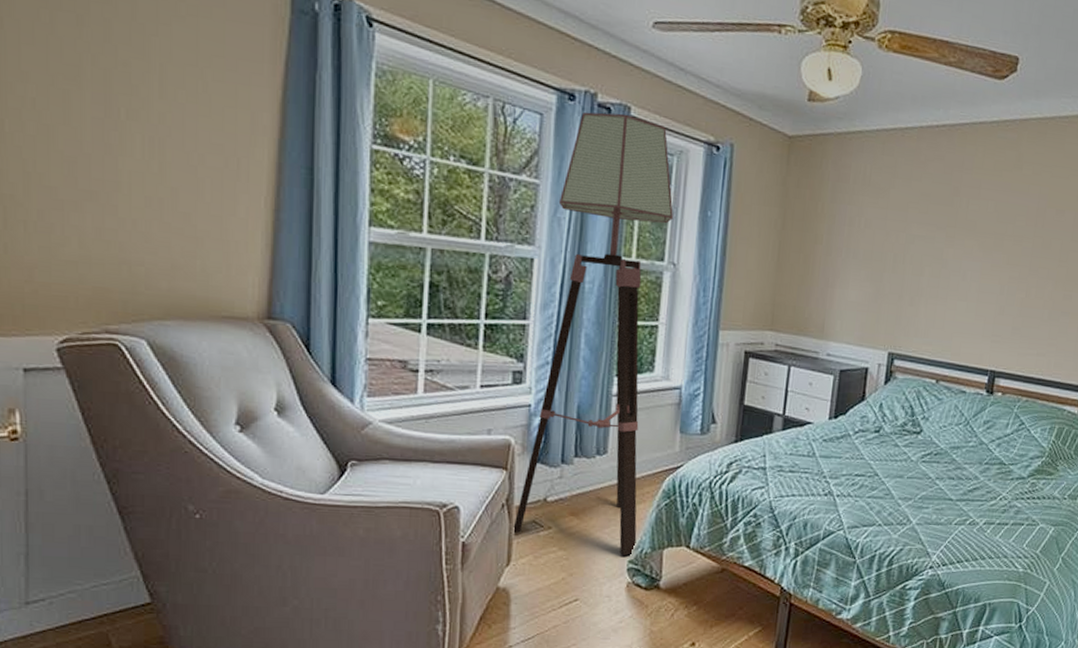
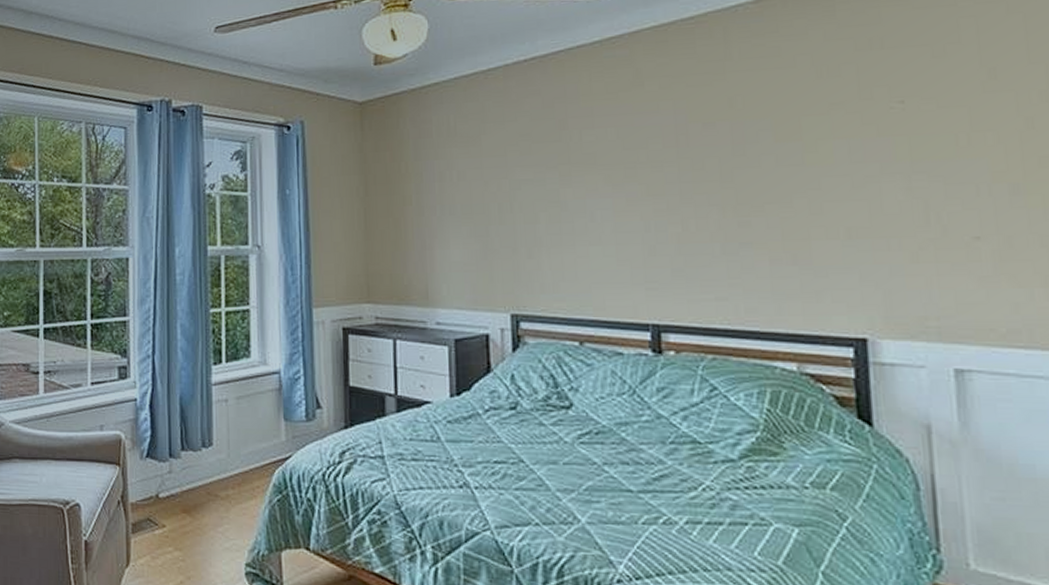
floor lamp: present [513,111,674,555] -> none [130,113,253,557]

